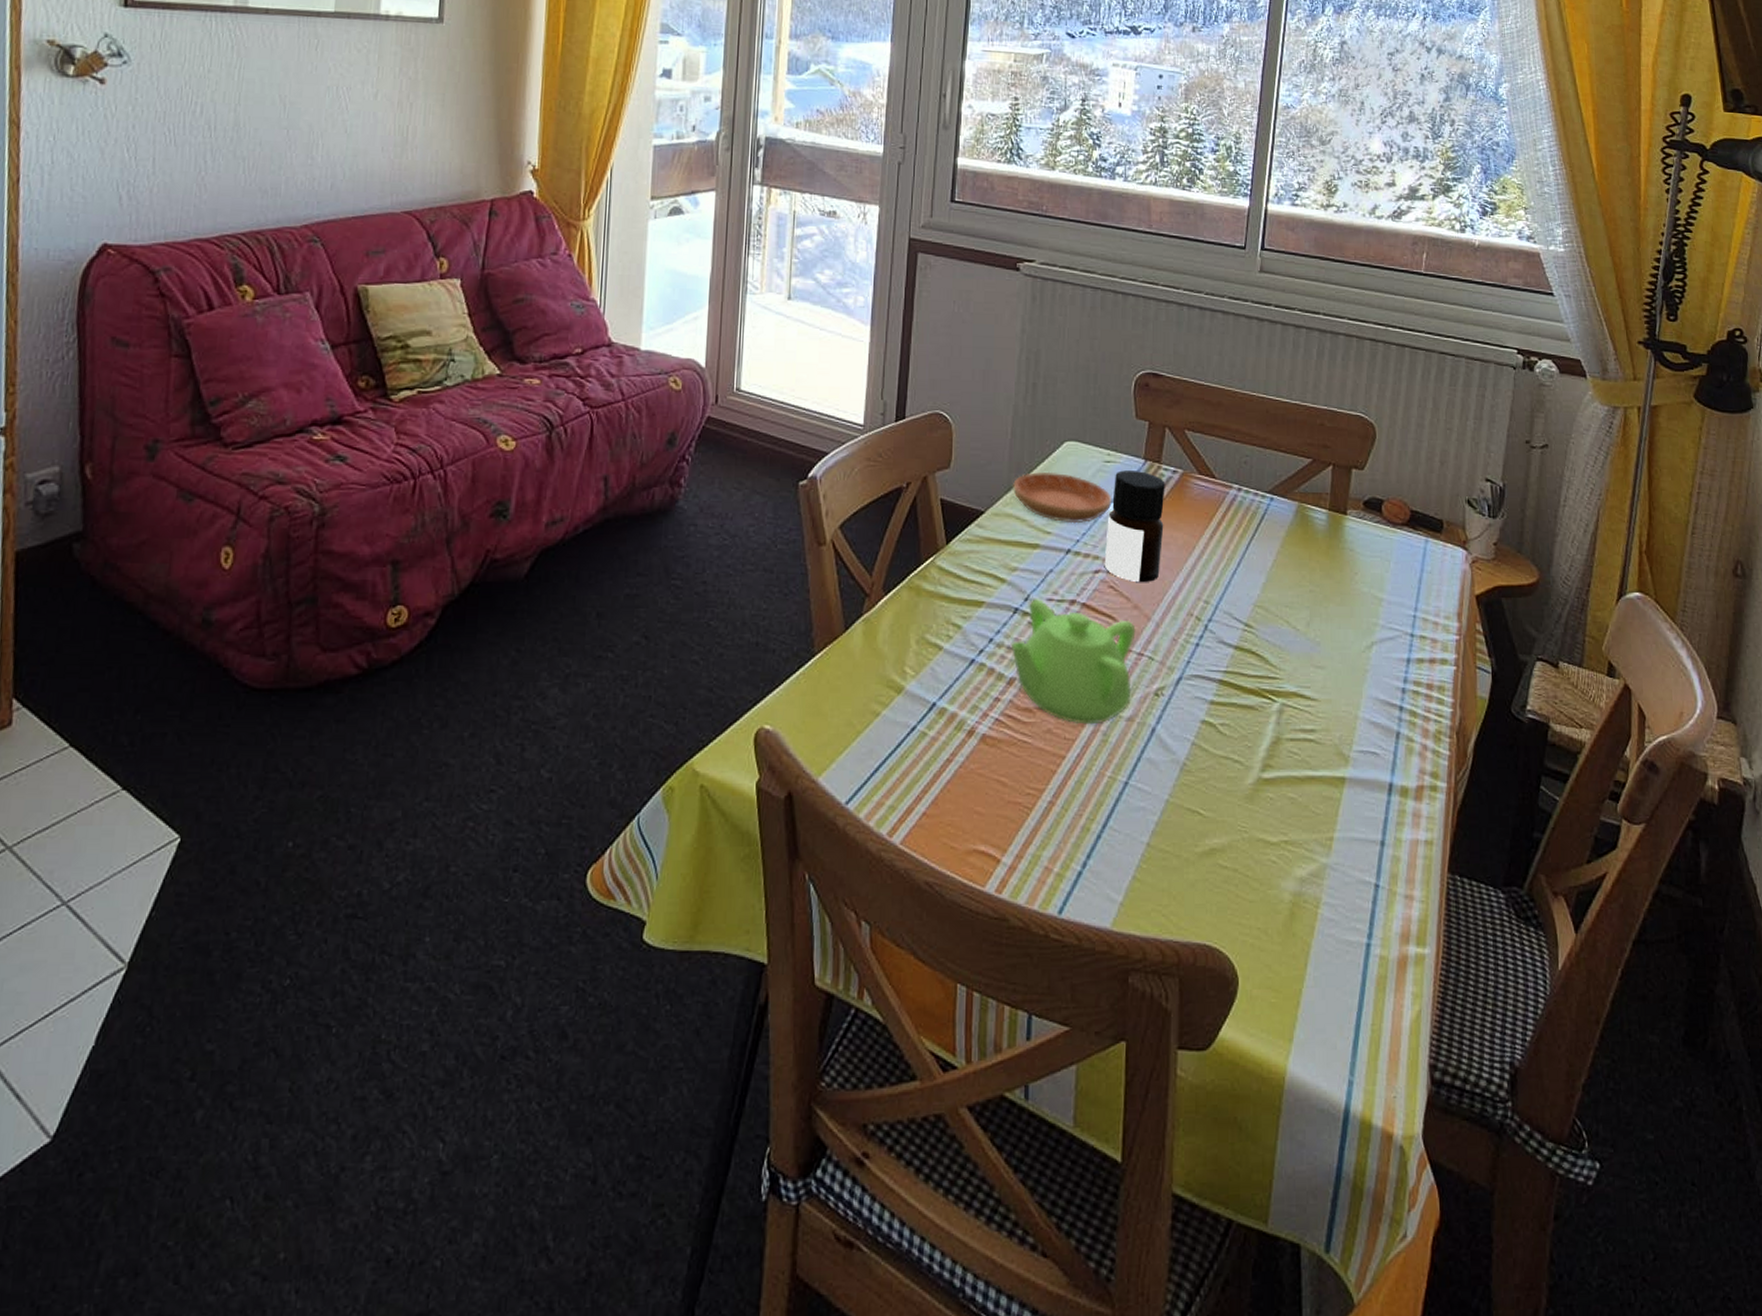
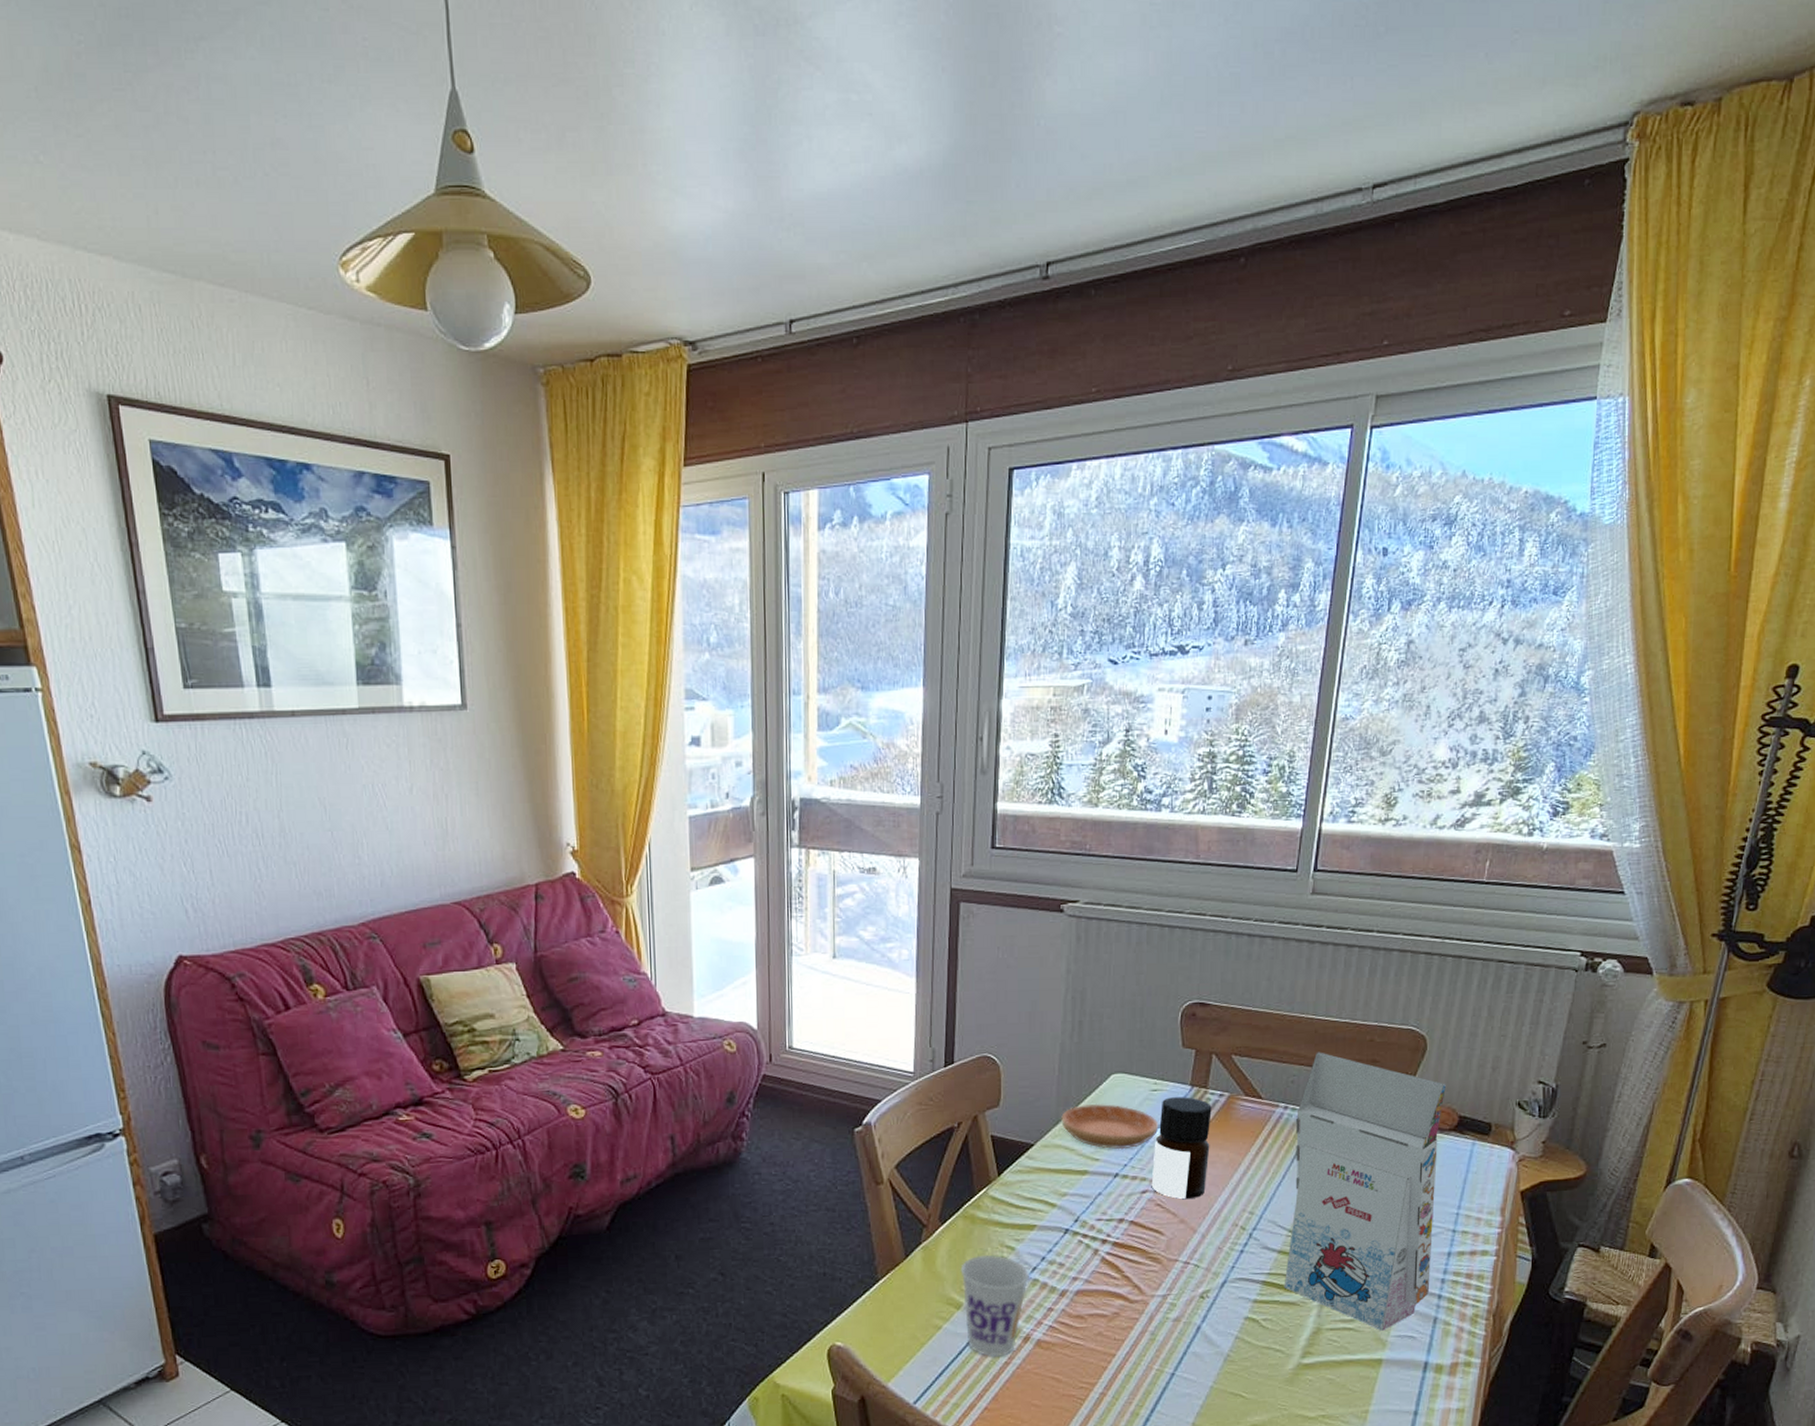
cup: none [903,632,976,752] -> present [960,1254,1029,1357]
teapot: present [1010,599,1136,725] -> none [1062,1220,1182,1327]
gift box: none [1241,433,1396,744] -> present [1284,1052,1446,1331]

